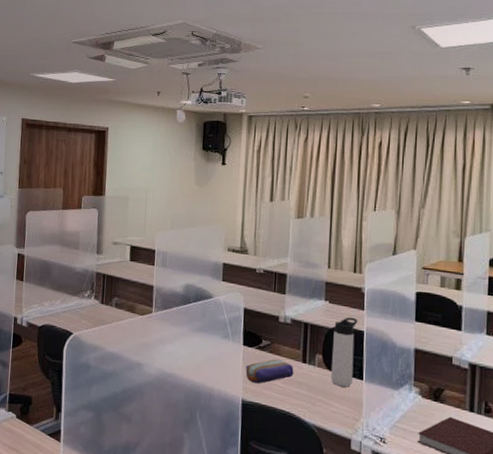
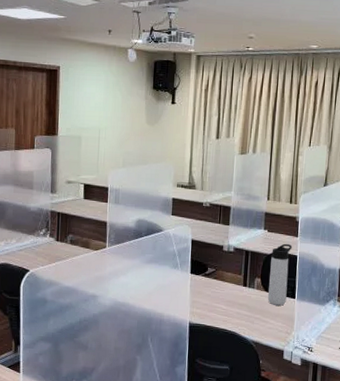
pencil case: present [245,359,294,384] -> none [192,284,236,308]

